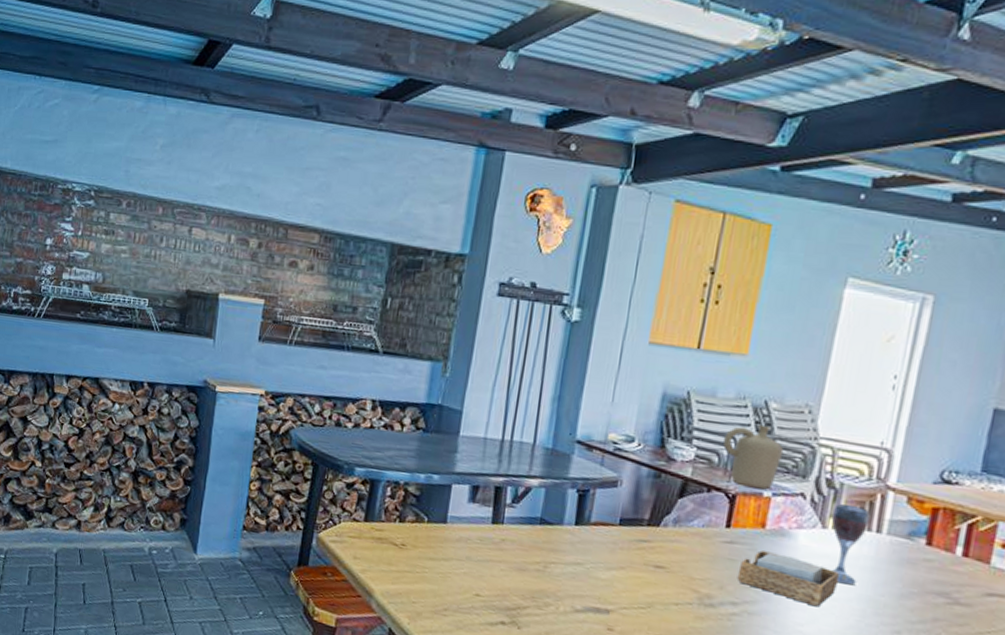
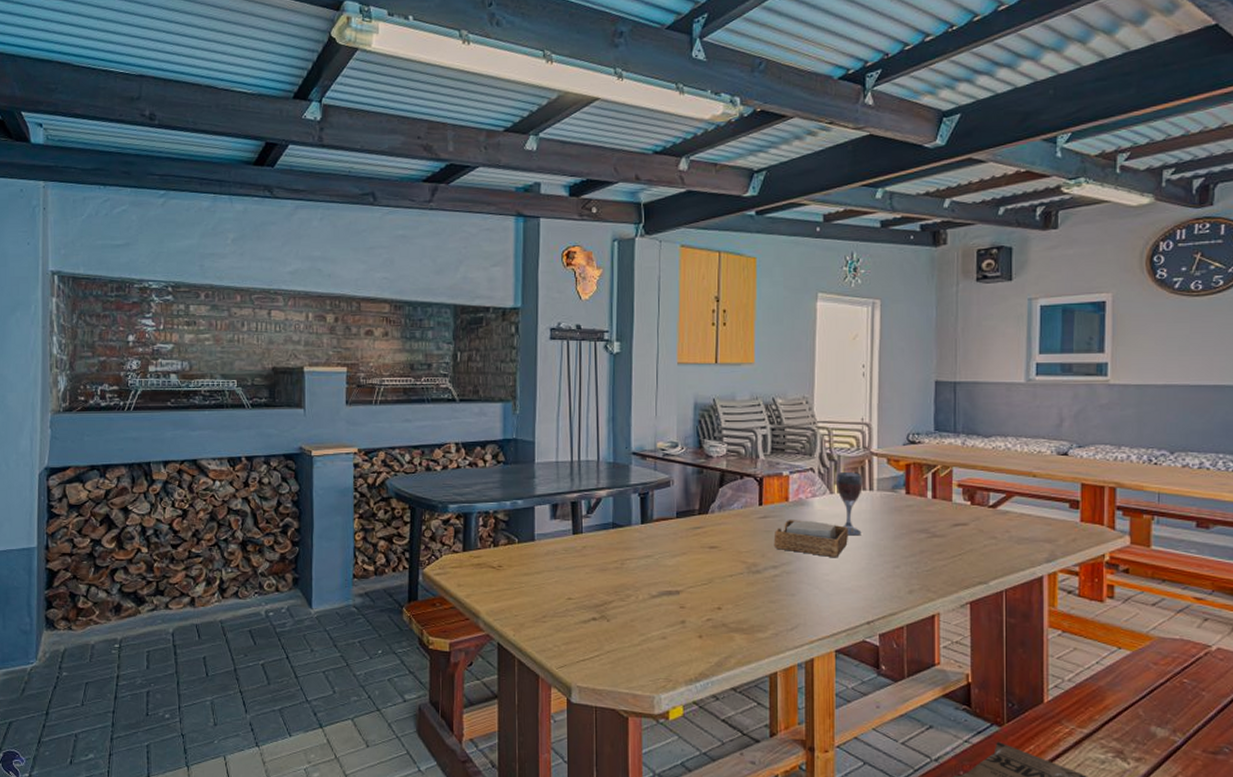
water jug: present [722,424,784,491] -> none [746,417,793,471]

